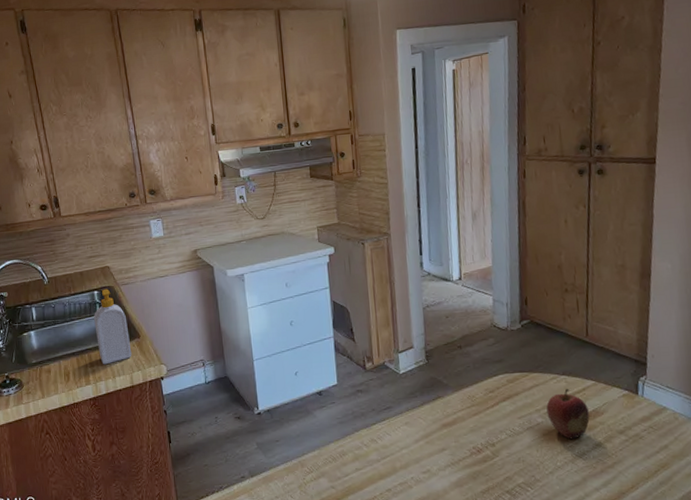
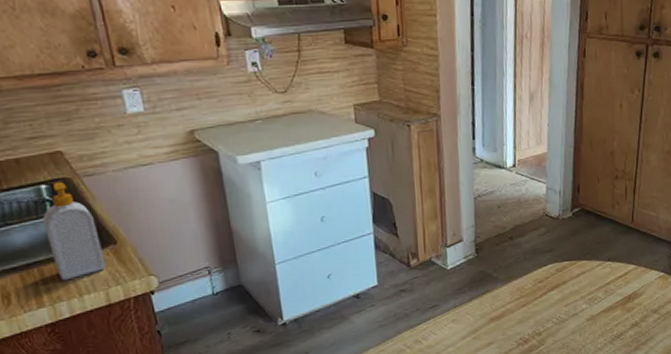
fruit: present [546,388,590,440] -> none [591,273,629,322]

